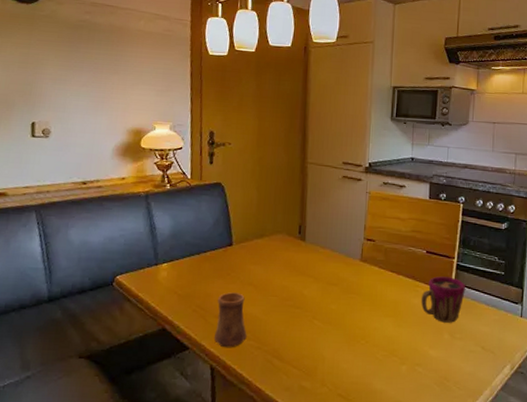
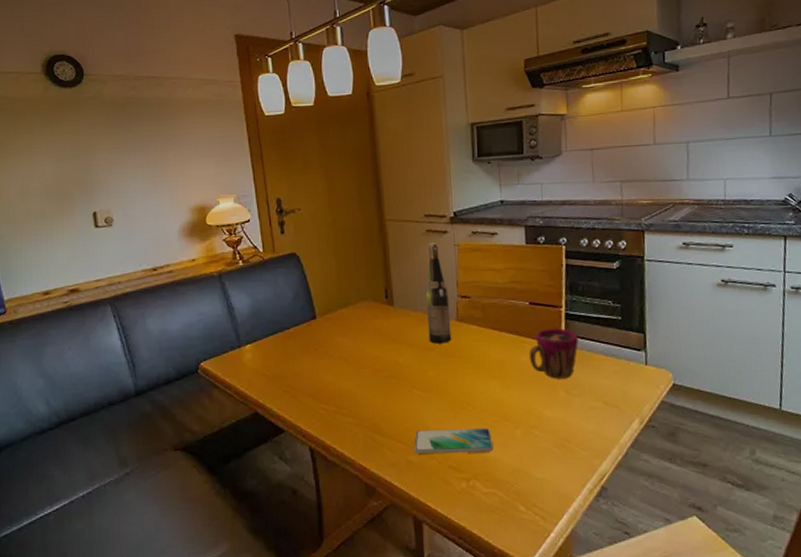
cup: present [213,292,247,348] -> none [308,368,344,428]
smartphone: none [308,358,381,384] -> present [414,428,494,454]
wine bottle: none [333,188,357,280] -> present [425,243,452,344]

